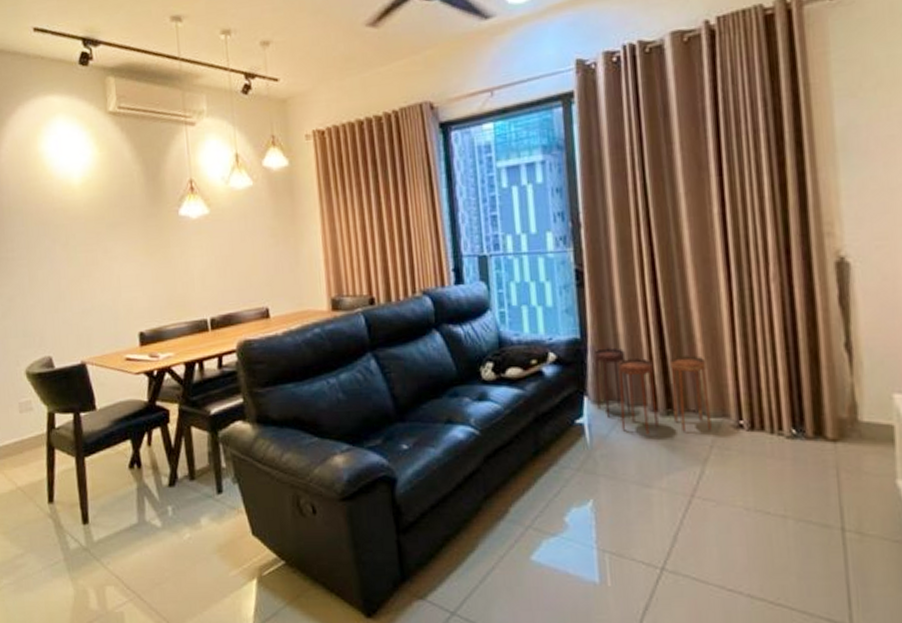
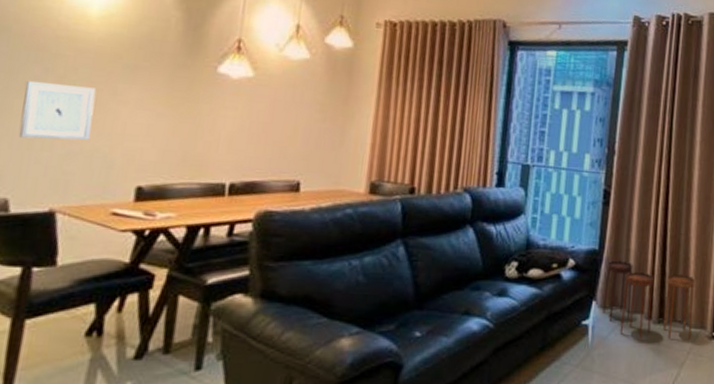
wall art: none [41,249,96,303] -> present [18,80,97,140]

